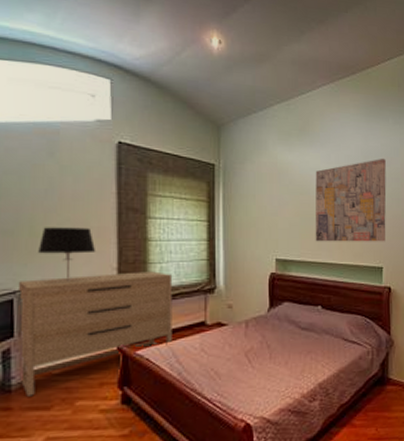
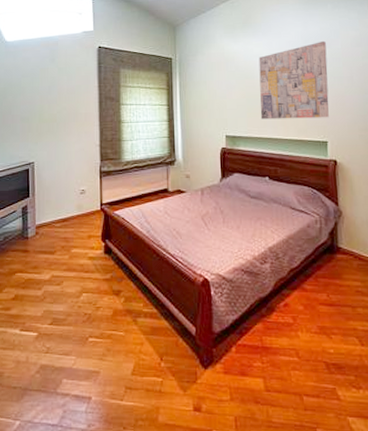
dresser: present [18,271,173,397] -> none [32,147,142,243]
table lamp: present [38,227,96,282] -> none [45,114,84,156]

